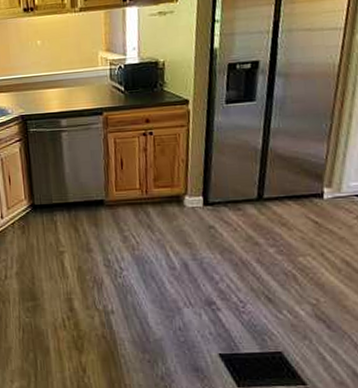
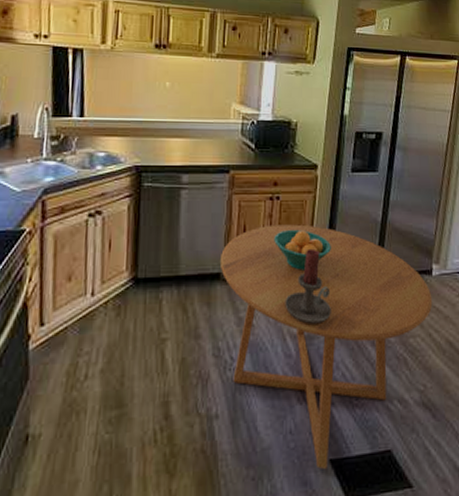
dining table: none [101,155,325,362] -> present [219,224,433,470]
fruit bowl: none [150,160,209,196] -> present [274,229,331,270]
candle holder: none [165,177,212,243] -> present [285,248,331,324]

